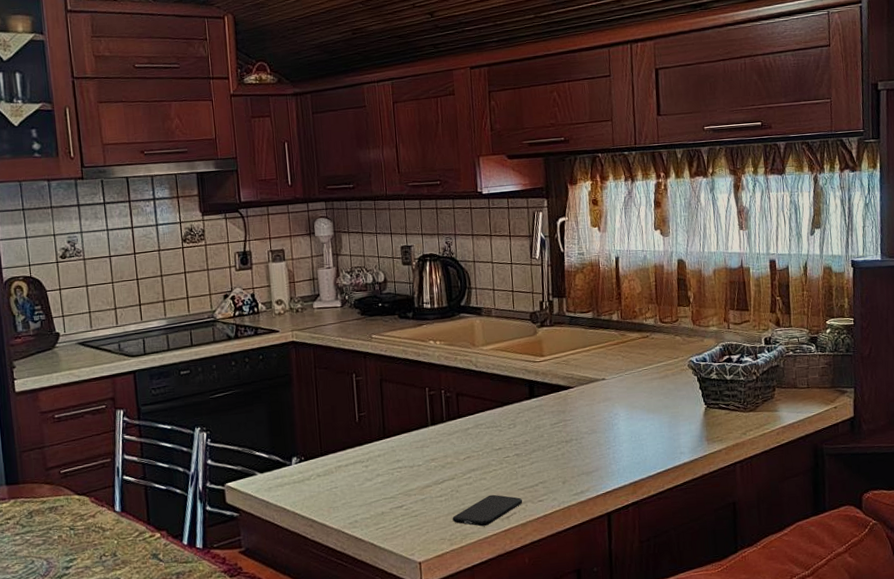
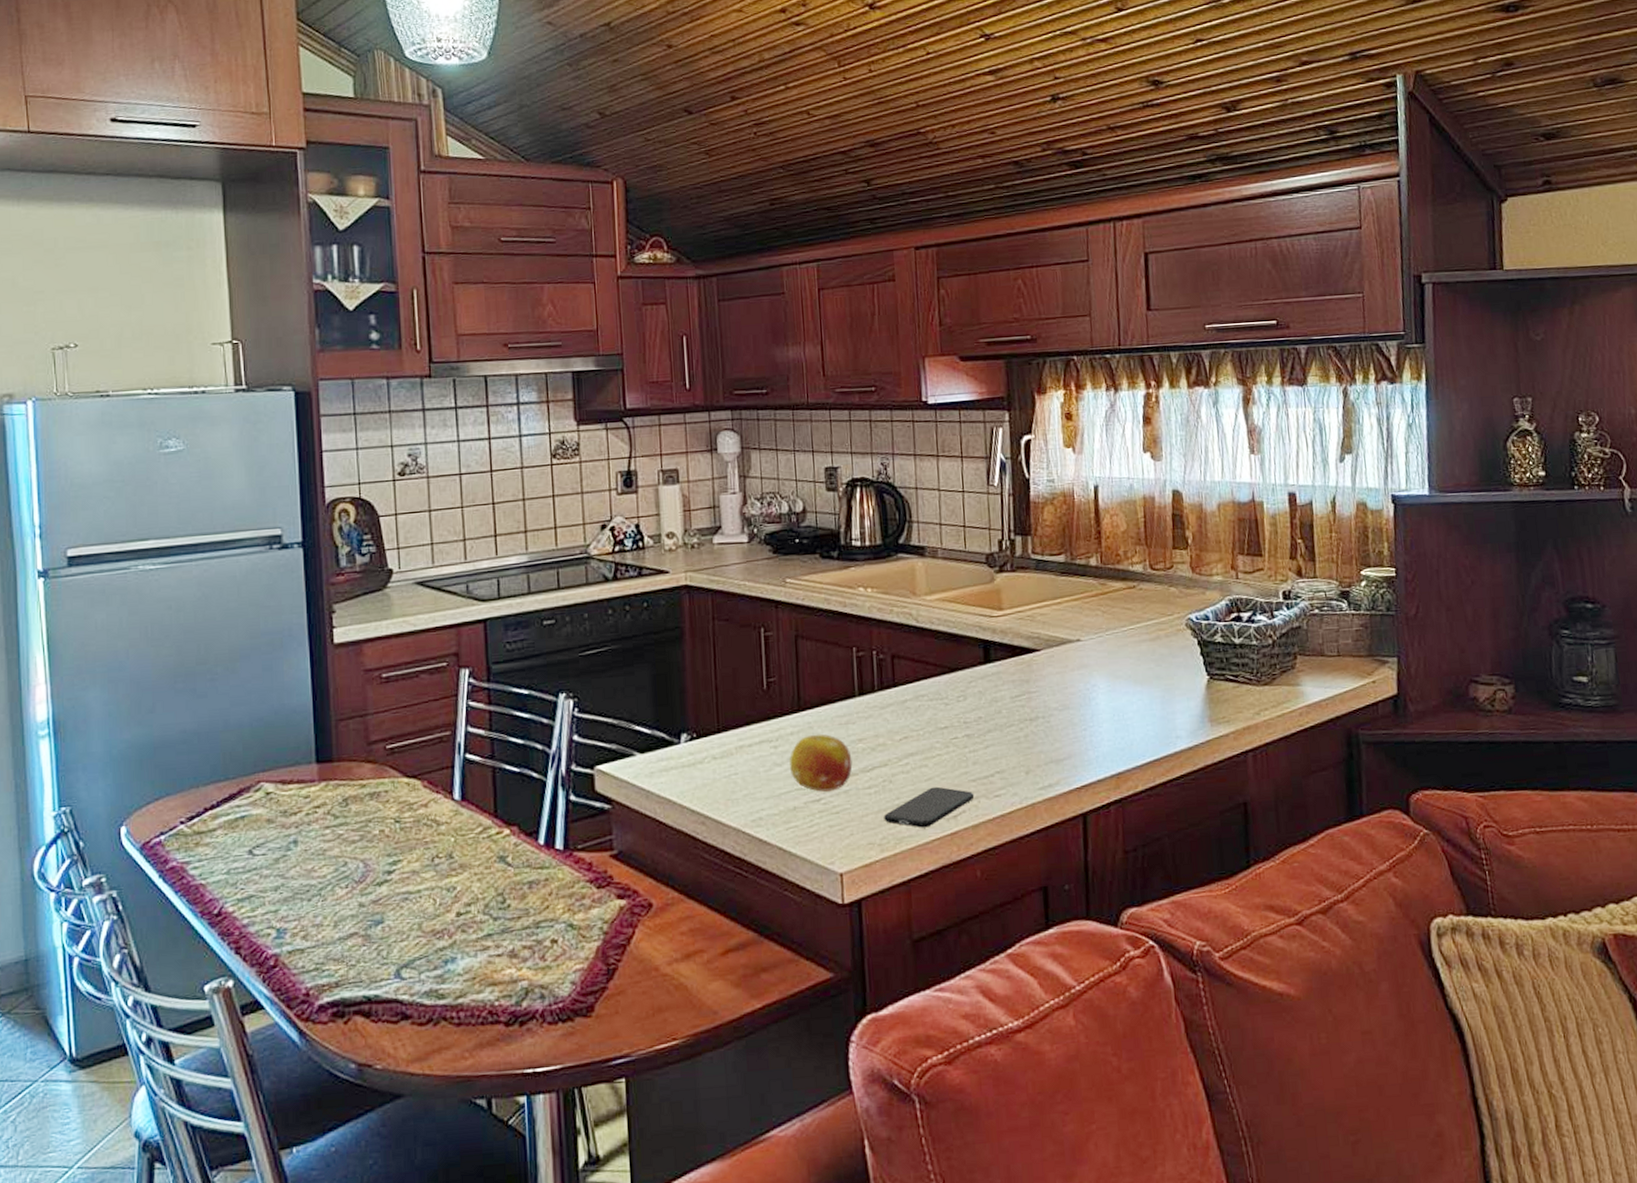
fruit: none [378,455,427,500] -> present [789,733,853,792]

